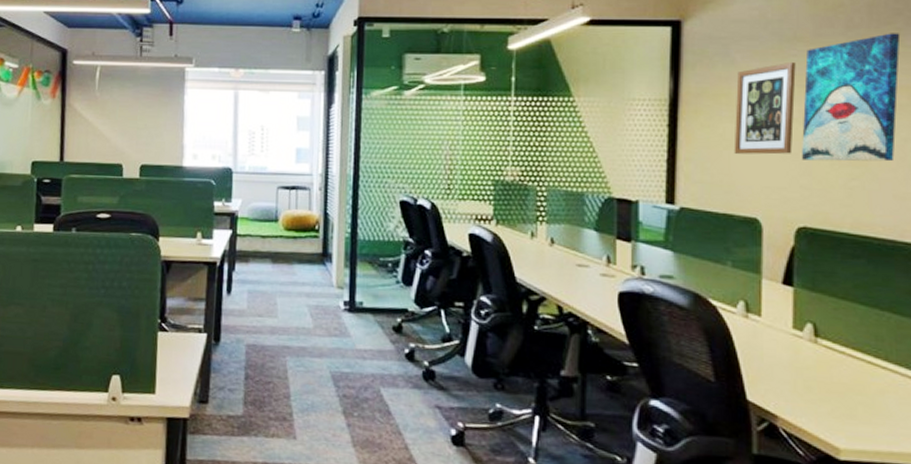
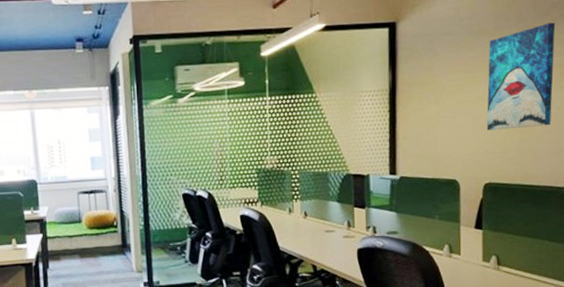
wall art: present [734,61,796,155] -> none [438,51,482,130]

